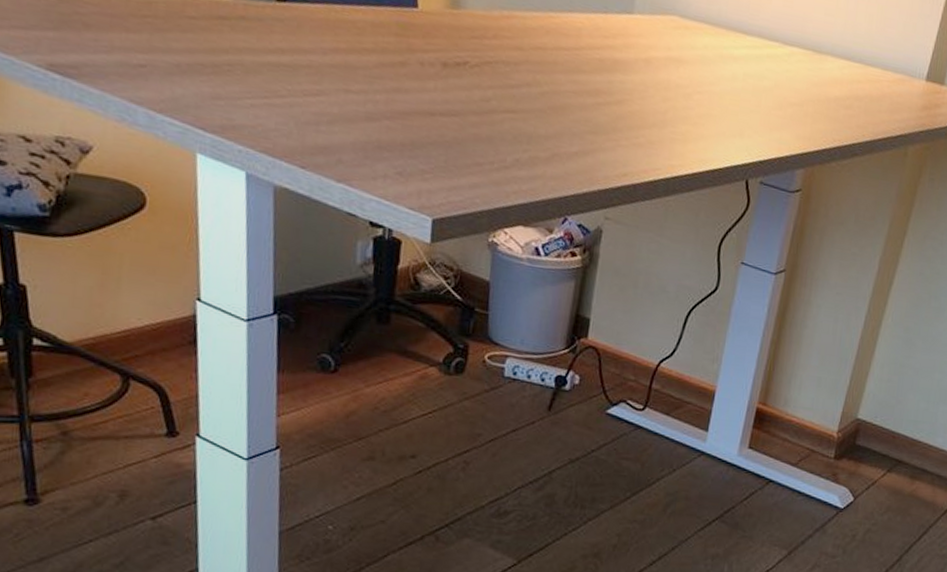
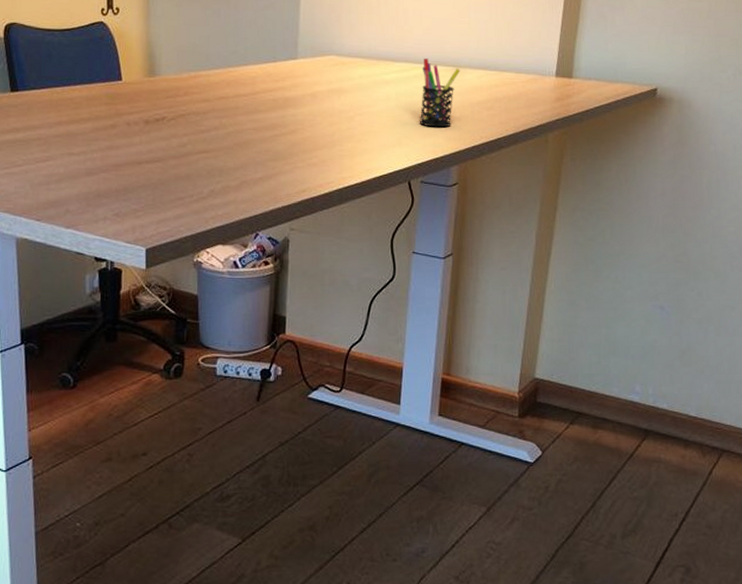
pen holder: none [767,35,821,123] -> present [420,58,461,128]

